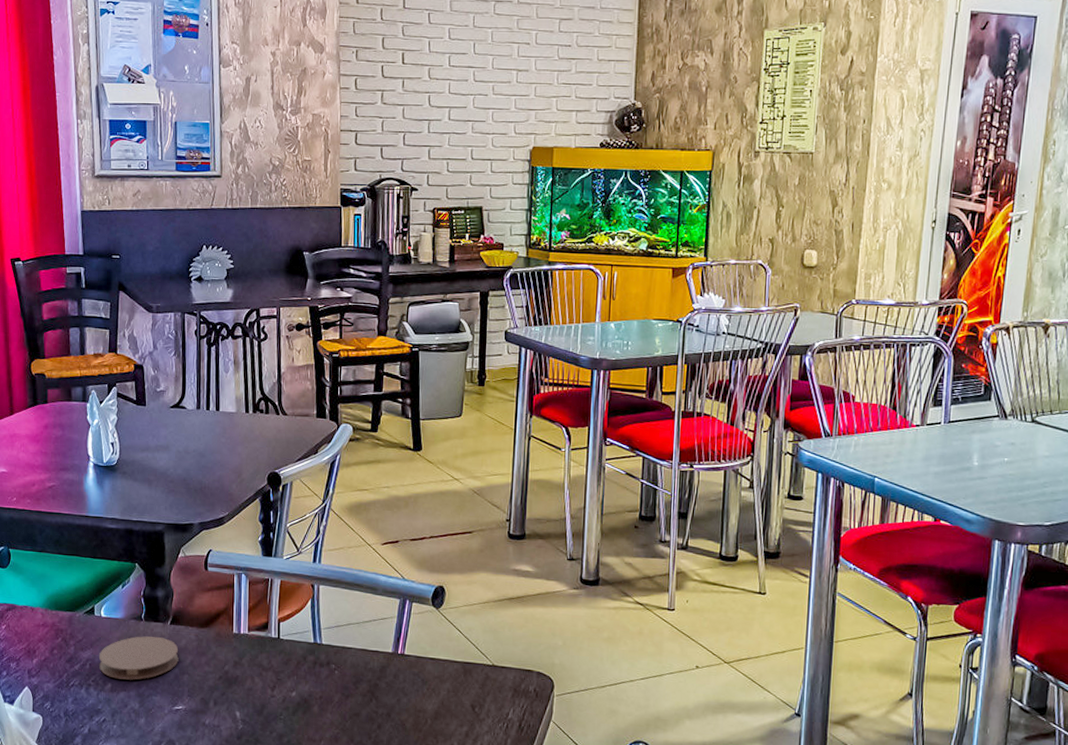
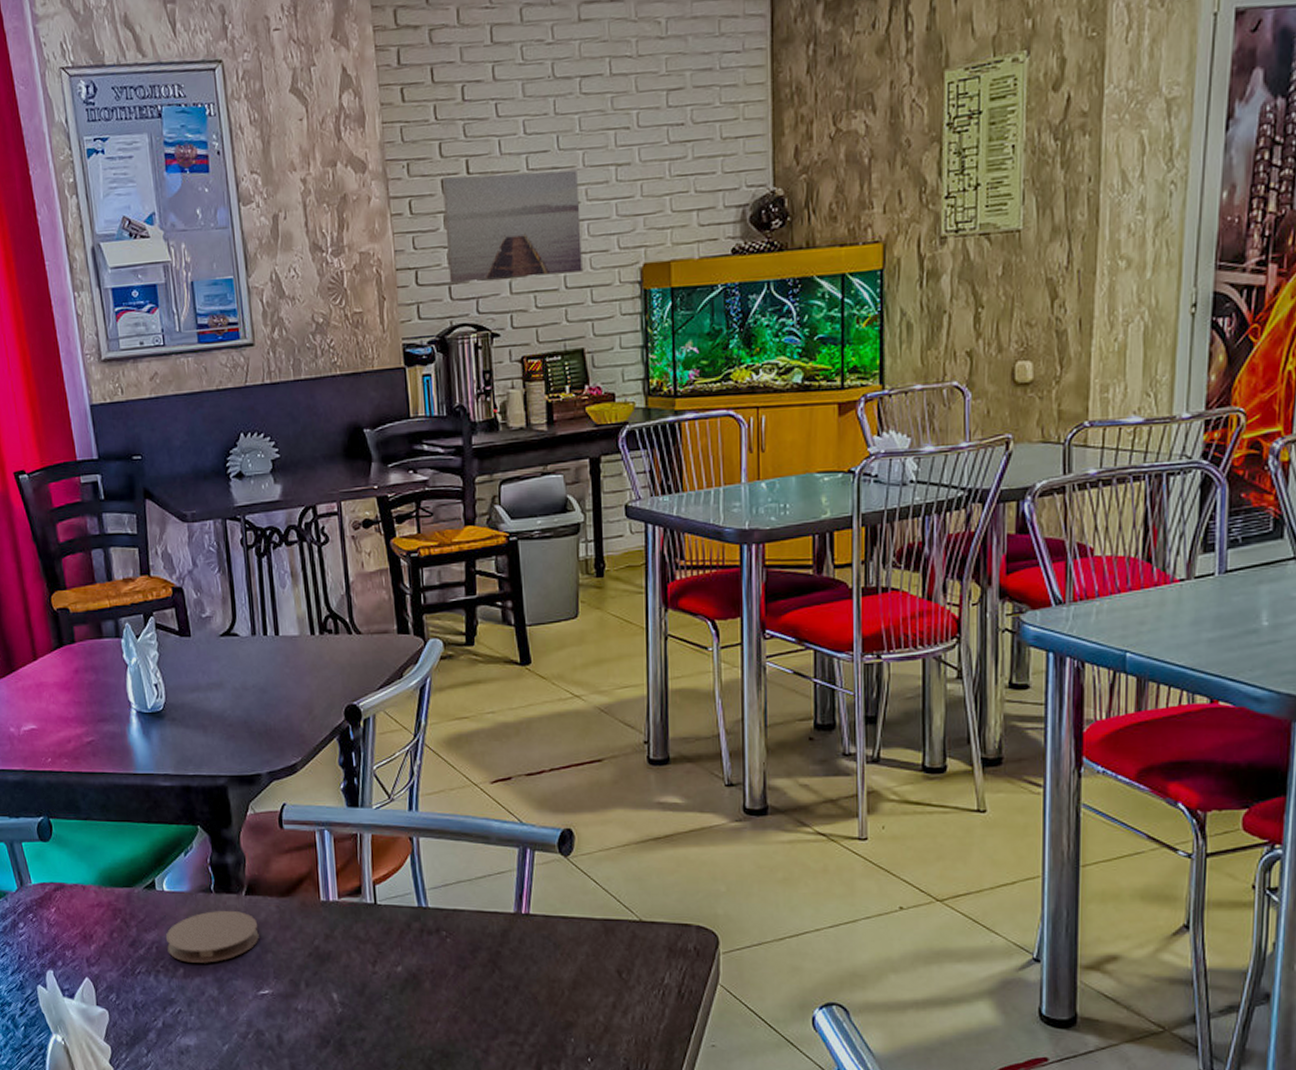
wall art: none [382,64,487,148] -> present [441,170,582,283]

